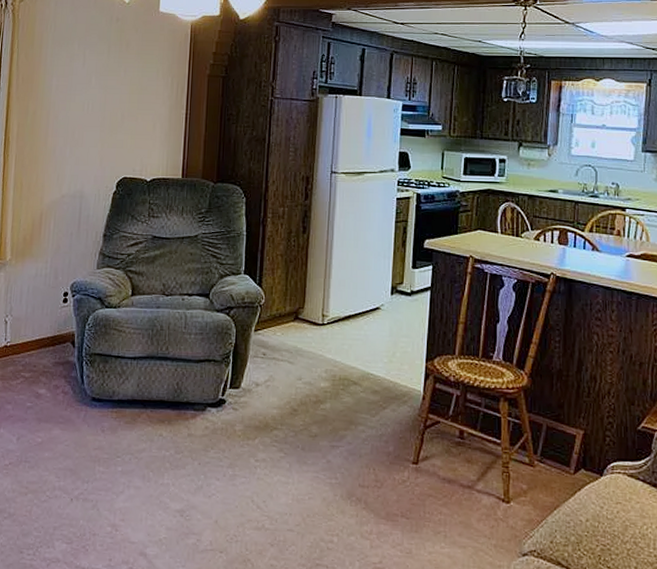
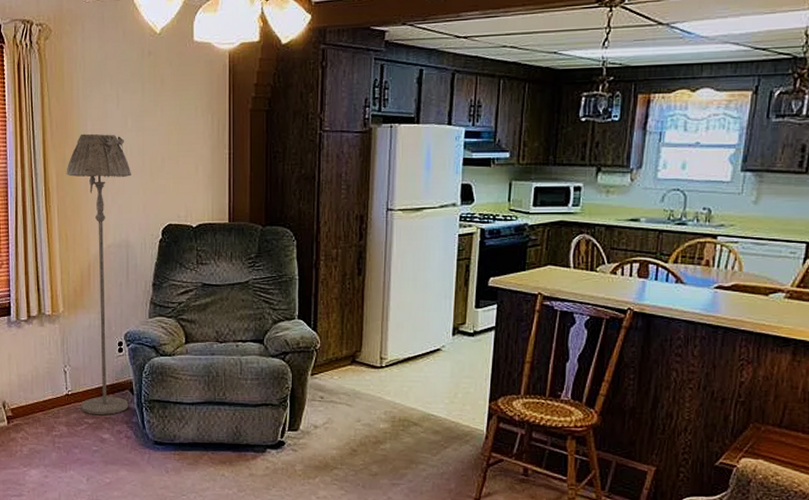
floor lamp: none [18,88,91,369] -> present [66,133,131,416]

